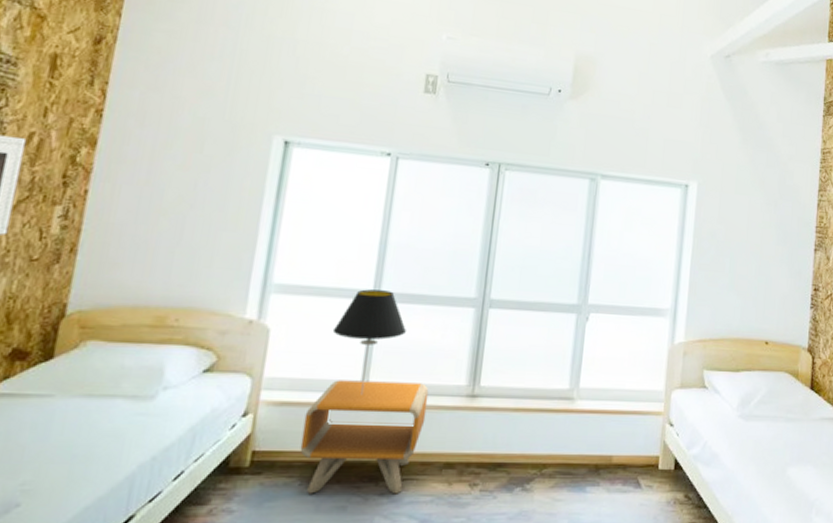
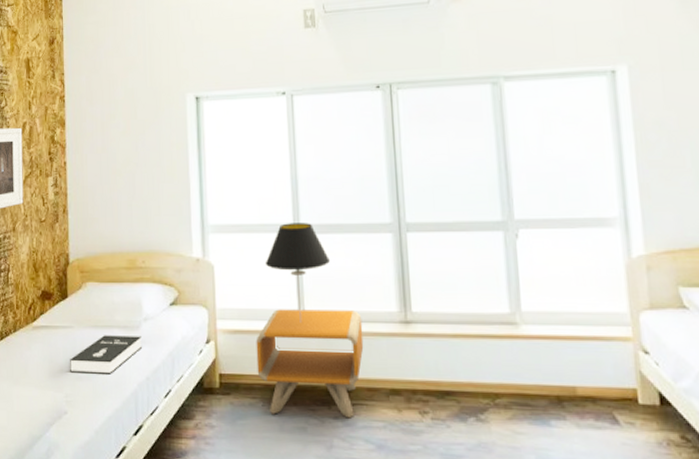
booklet: none [35,406,155,455] -> present [69,335,142,374]

